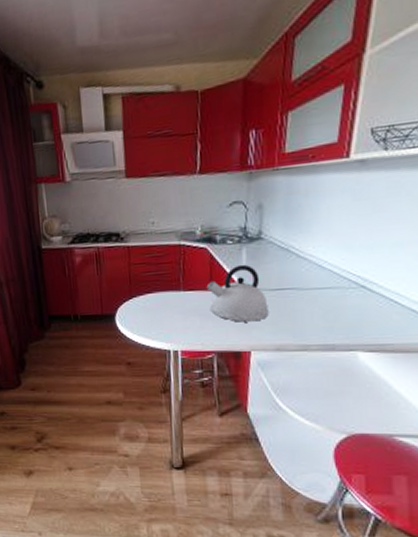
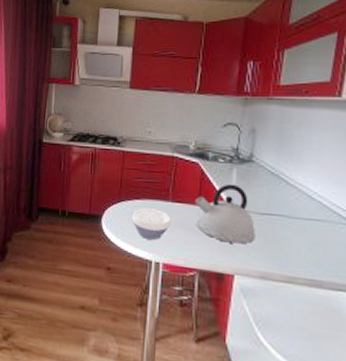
bowl: none [145,300,185,330] -> present [132,208,171,240]

